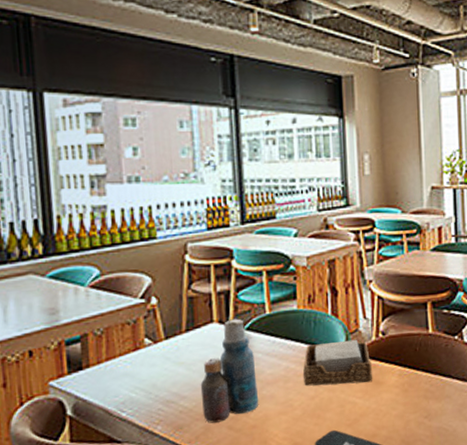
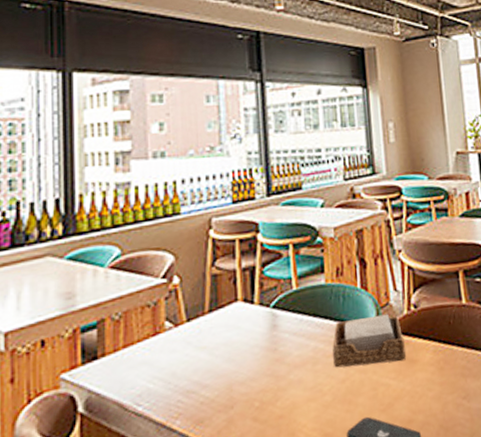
bottle: present [200,318,259,423] -> none [223,296,286,415]

